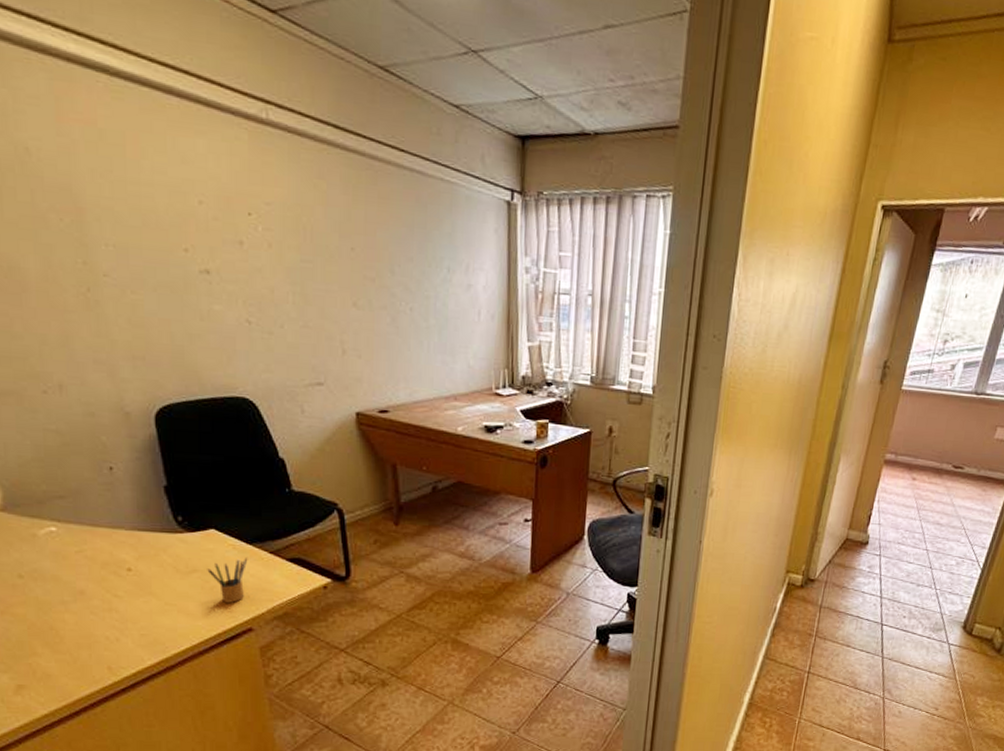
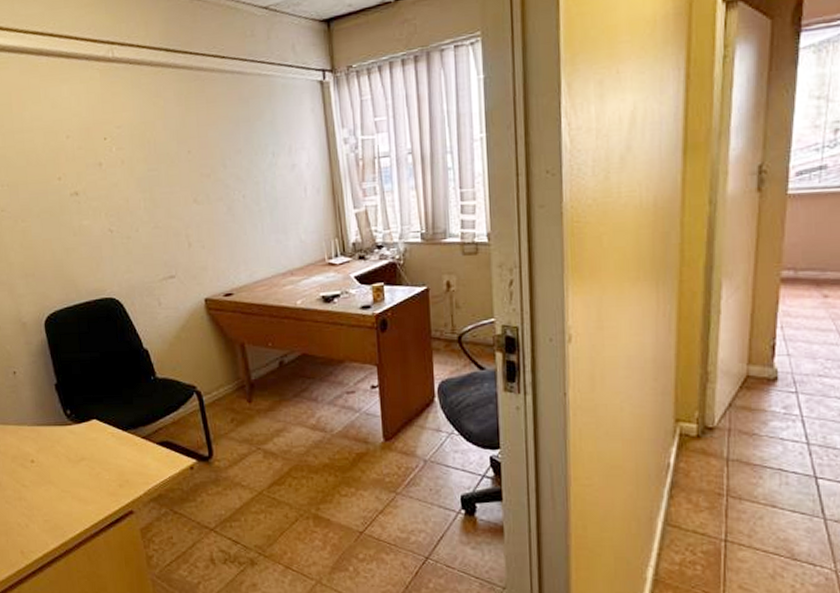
pencil box: present [207,558,248,603] -> none [92,444,125,487]

